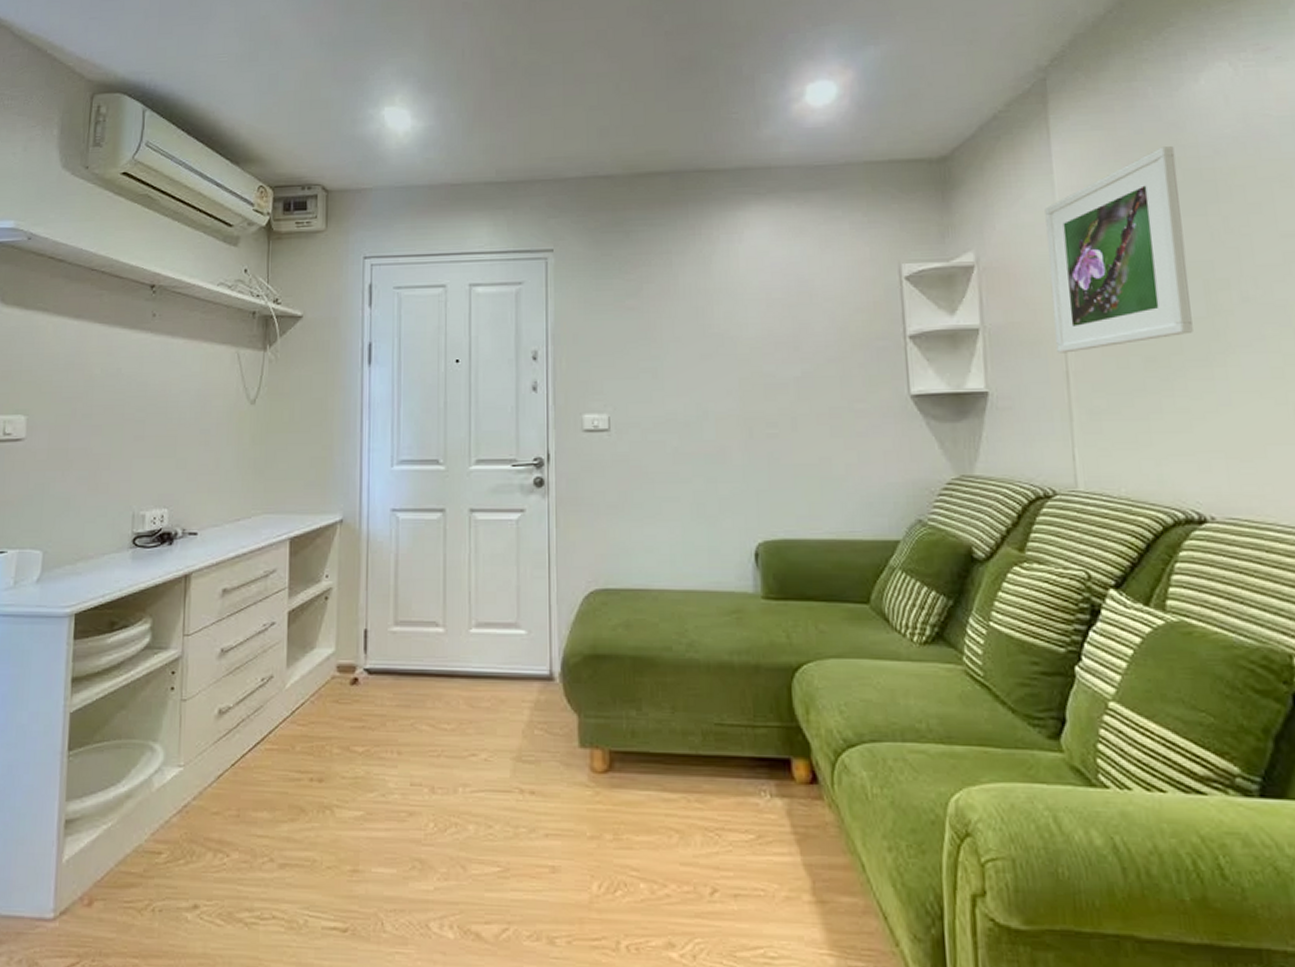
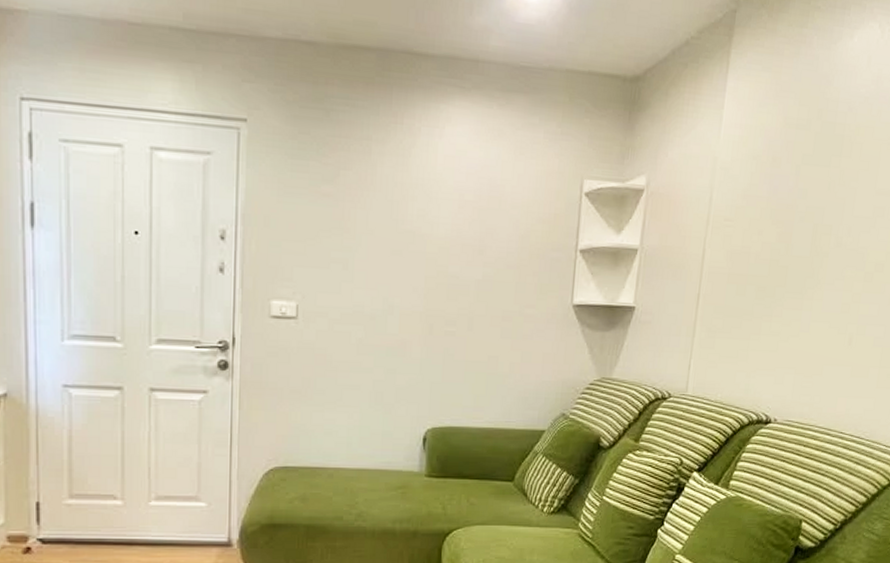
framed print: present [1045,146,1193,353] -> none [695,97,821,278]

